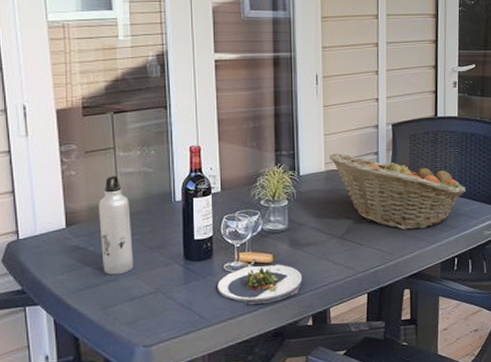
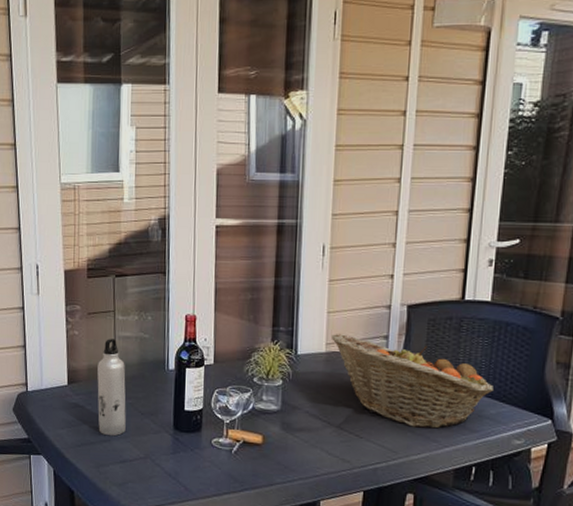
salad plate: present [217,264,303,305] -> none [204,444,293,486]

